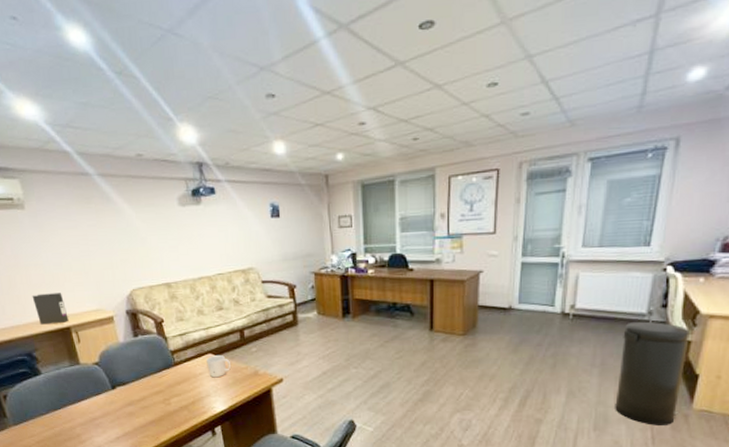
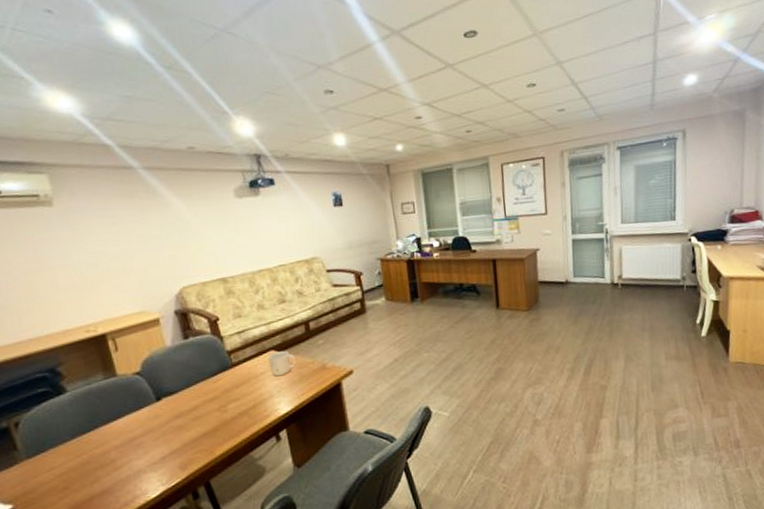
binder: present [32,293,69,325] -> none [58,296,104,334]
pedal bin: present [615,321,690,425] -> none [664,286,720,381]

